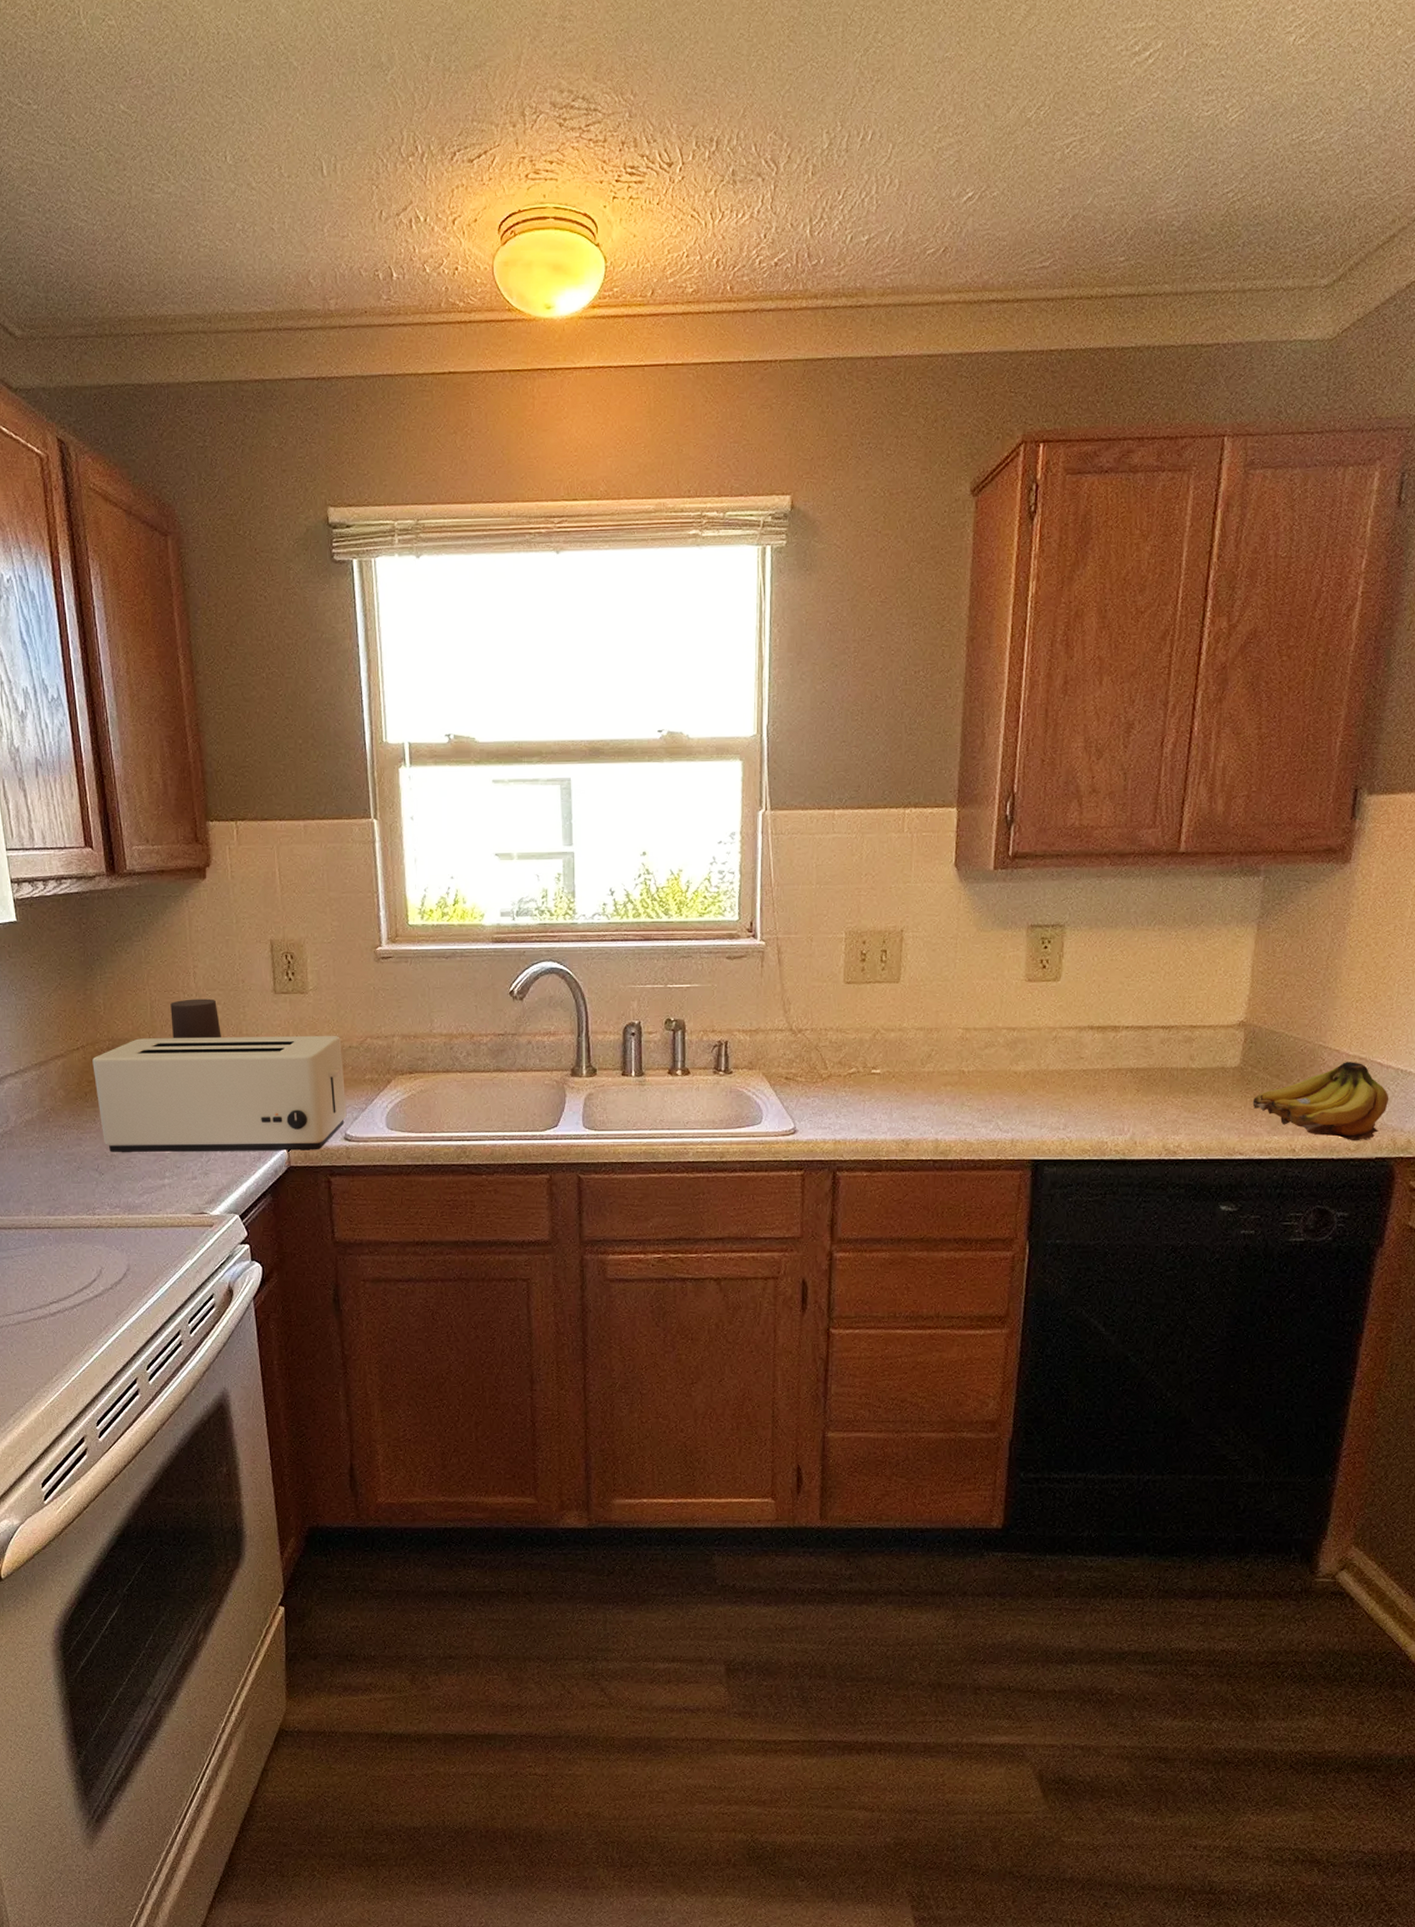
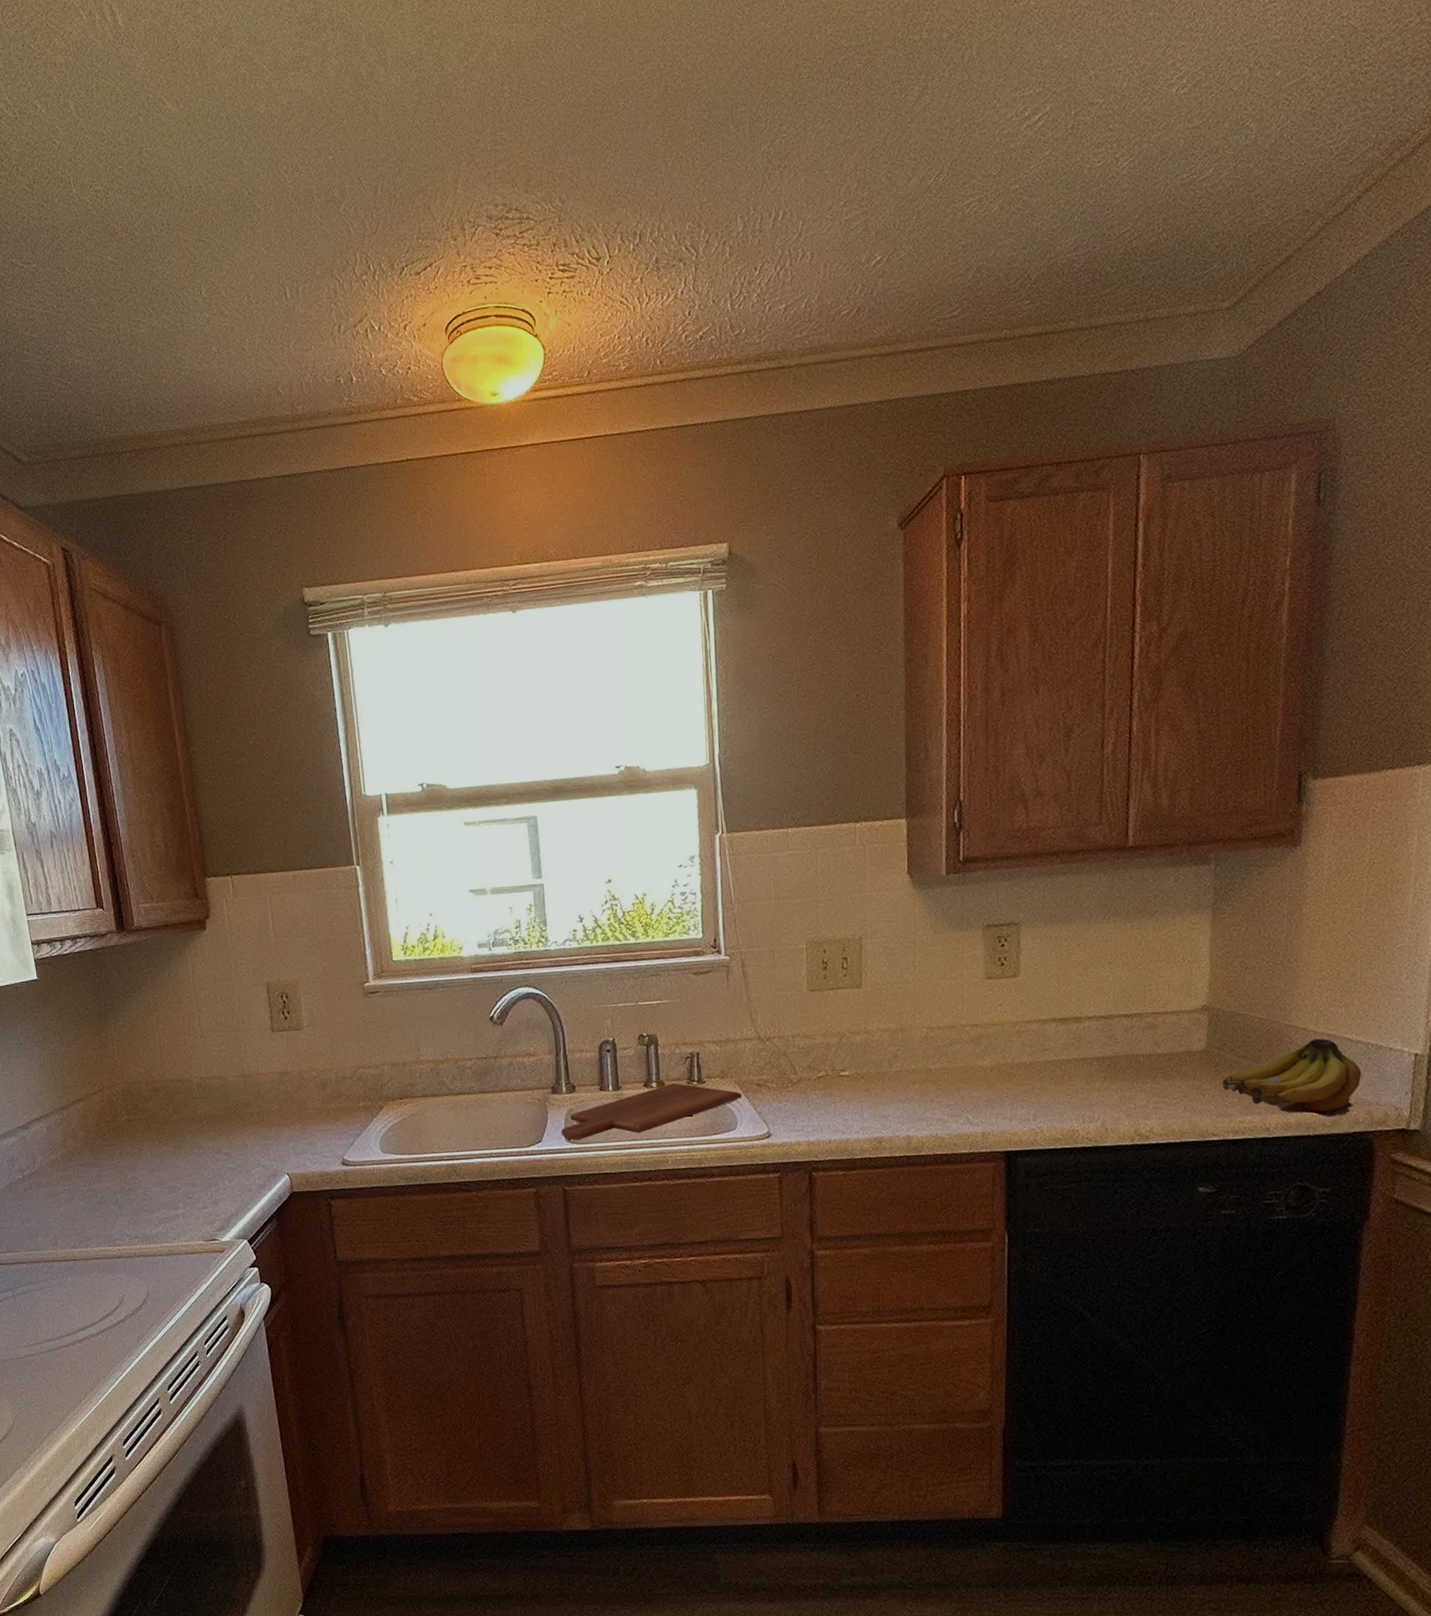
toaster: present [92,1035,347,1153] -> none [109,1067,344,1187]
canister: present [170,998,221,1039] -> none [178,1039,225,1079]
cutting board: none [580,1071,770,1127] -> present [562,1082,743,1141]

